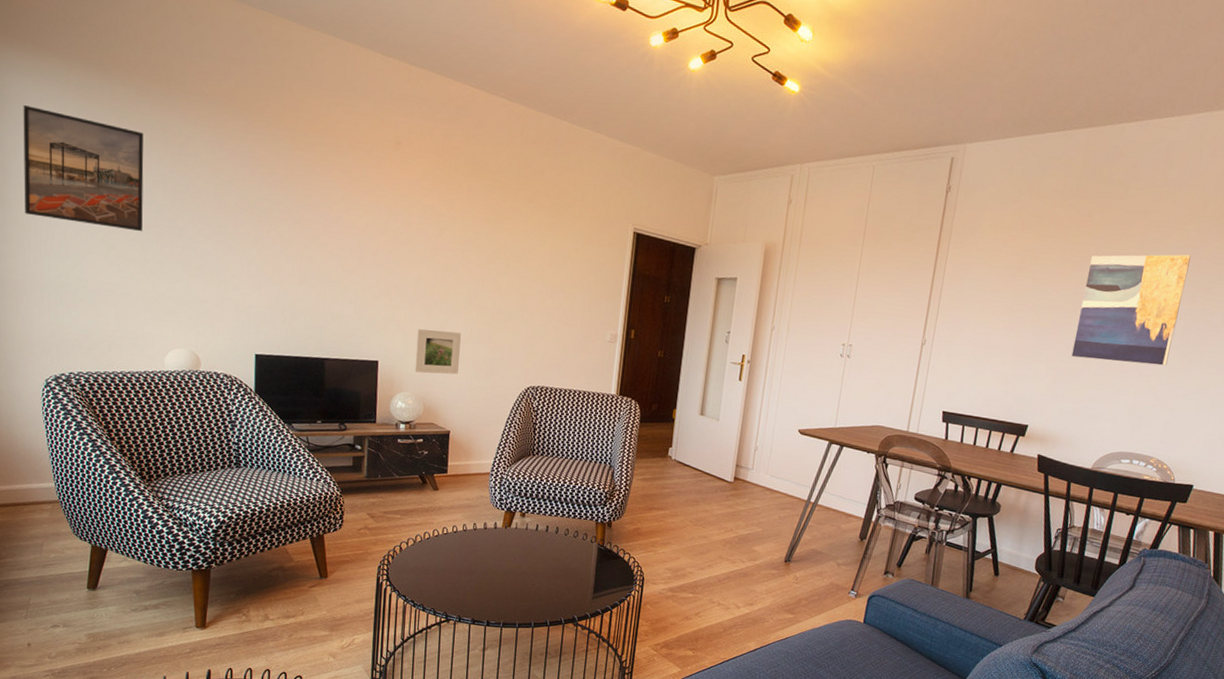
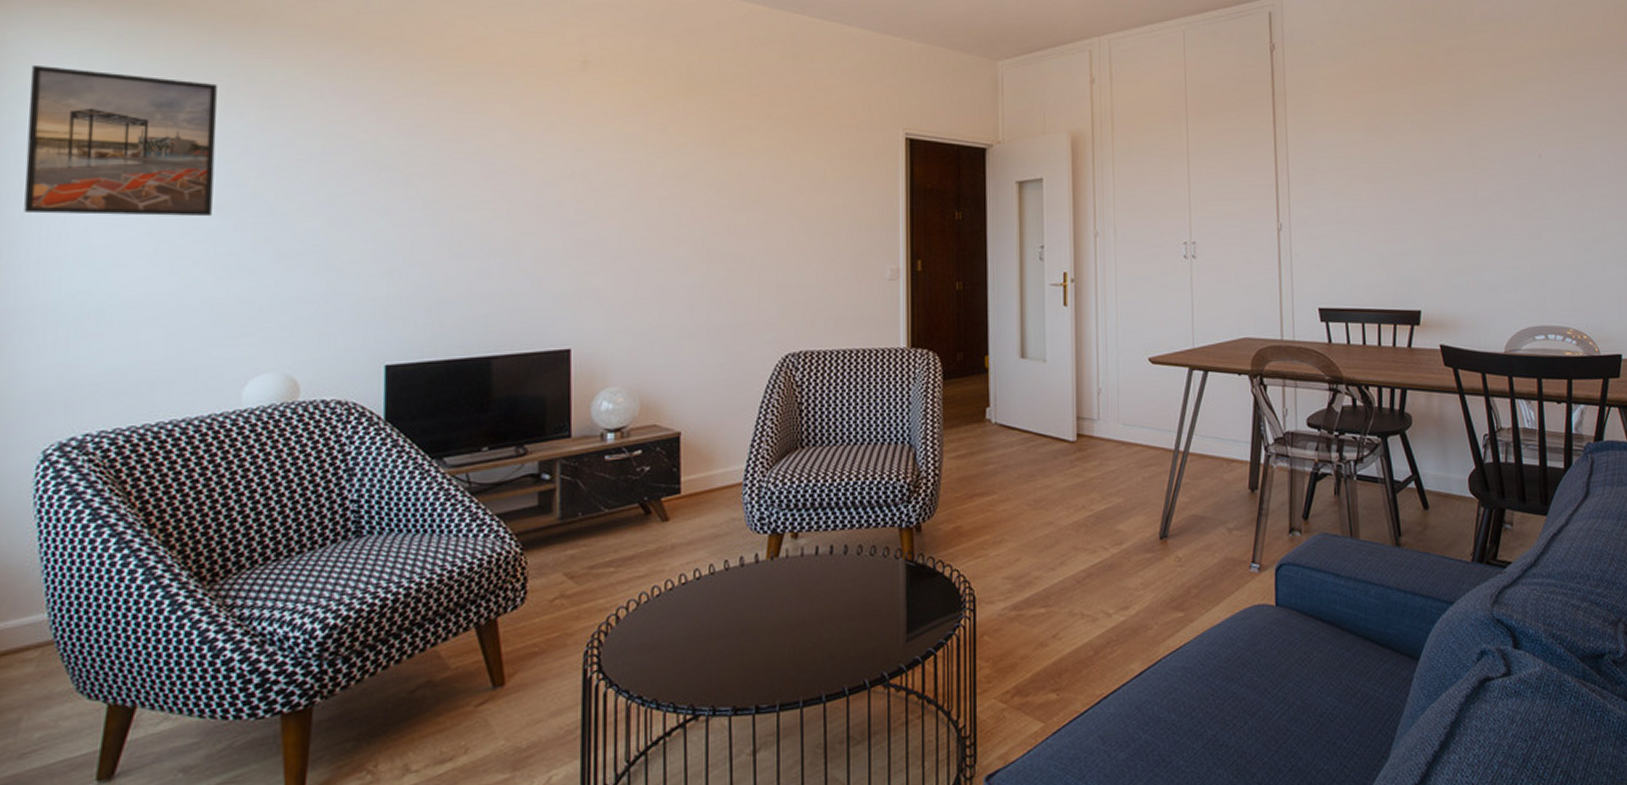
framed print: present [414,329,461,375] -> none [624,295,688,357]
wall art: present [1071,254,1191,366] -> none [1445,90,1556,221]

